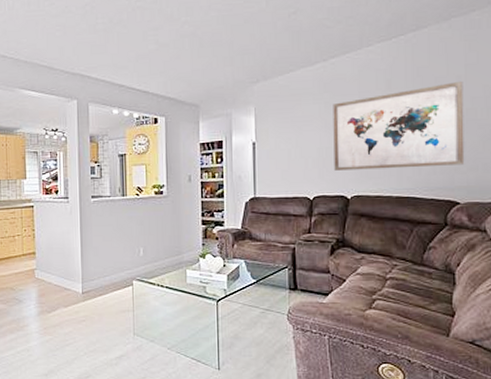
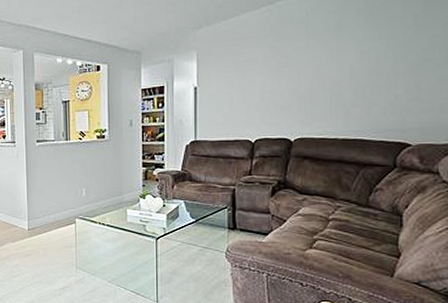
wall art: present [333,80,465,171] -> none [278,19,421,114]

